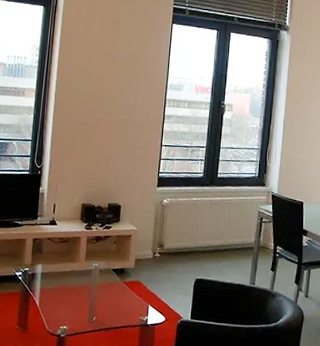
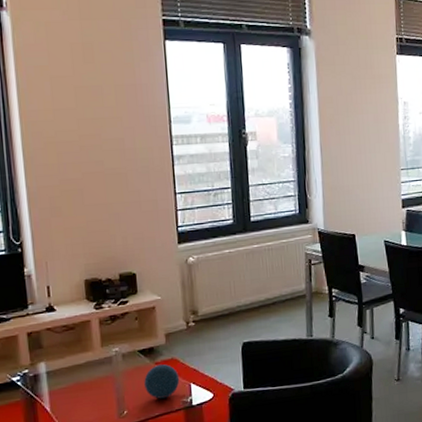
decorative orb: none [112,283,141,314] -> present [144,363,180,399]

